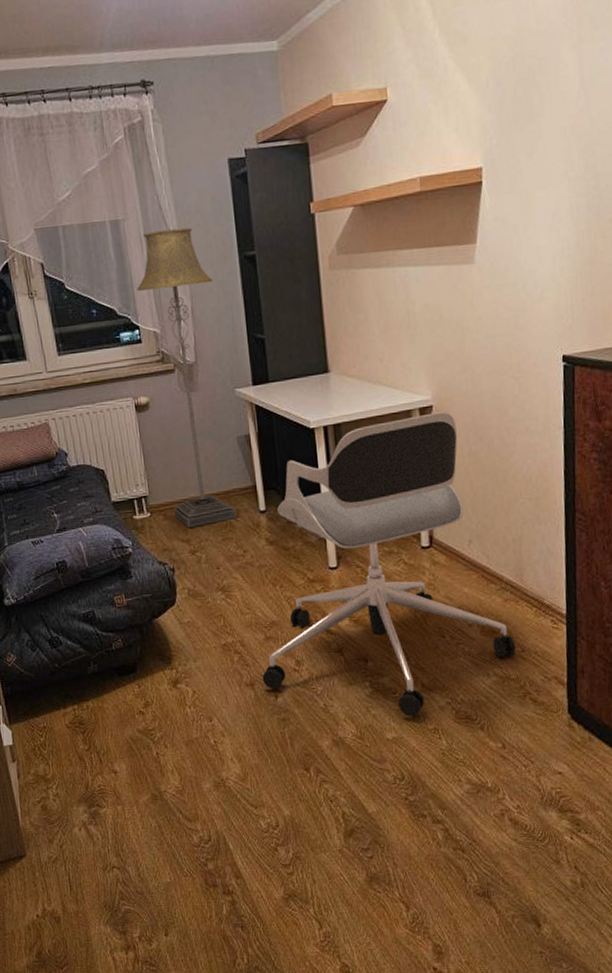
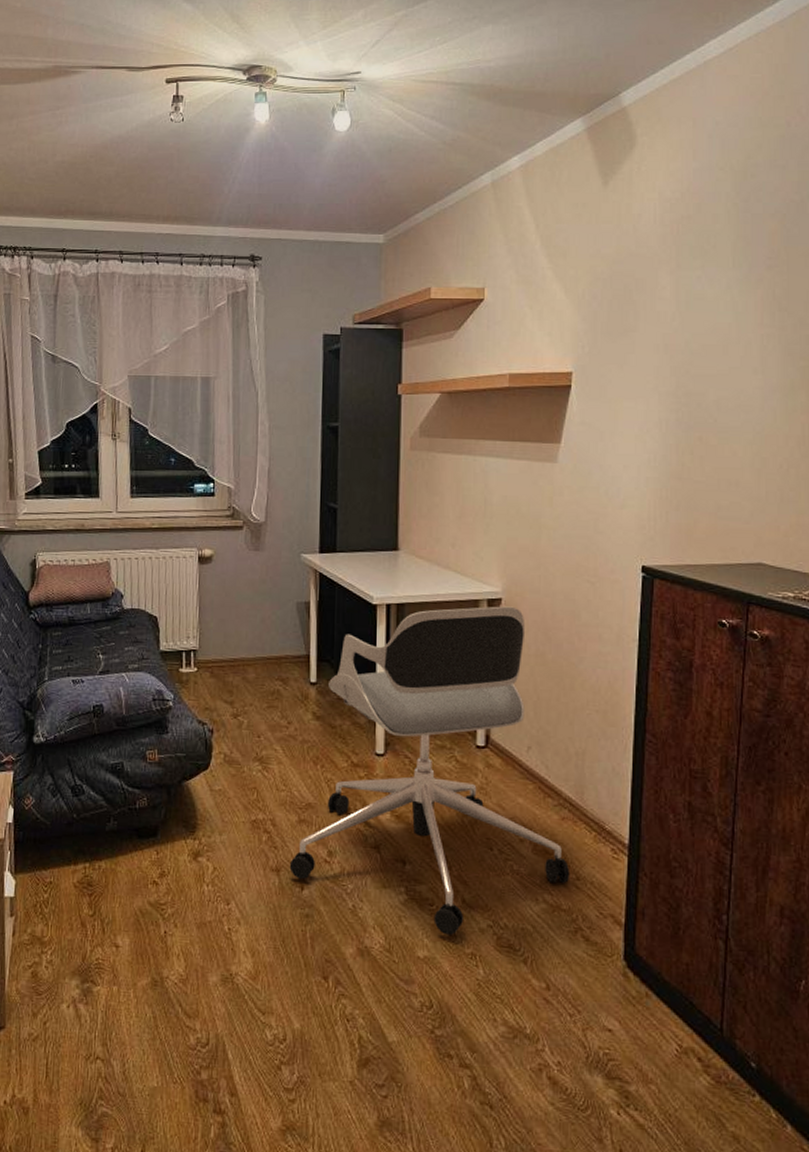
floor lamp: present [137,227,237,528] -> none [217,392,293,689]

